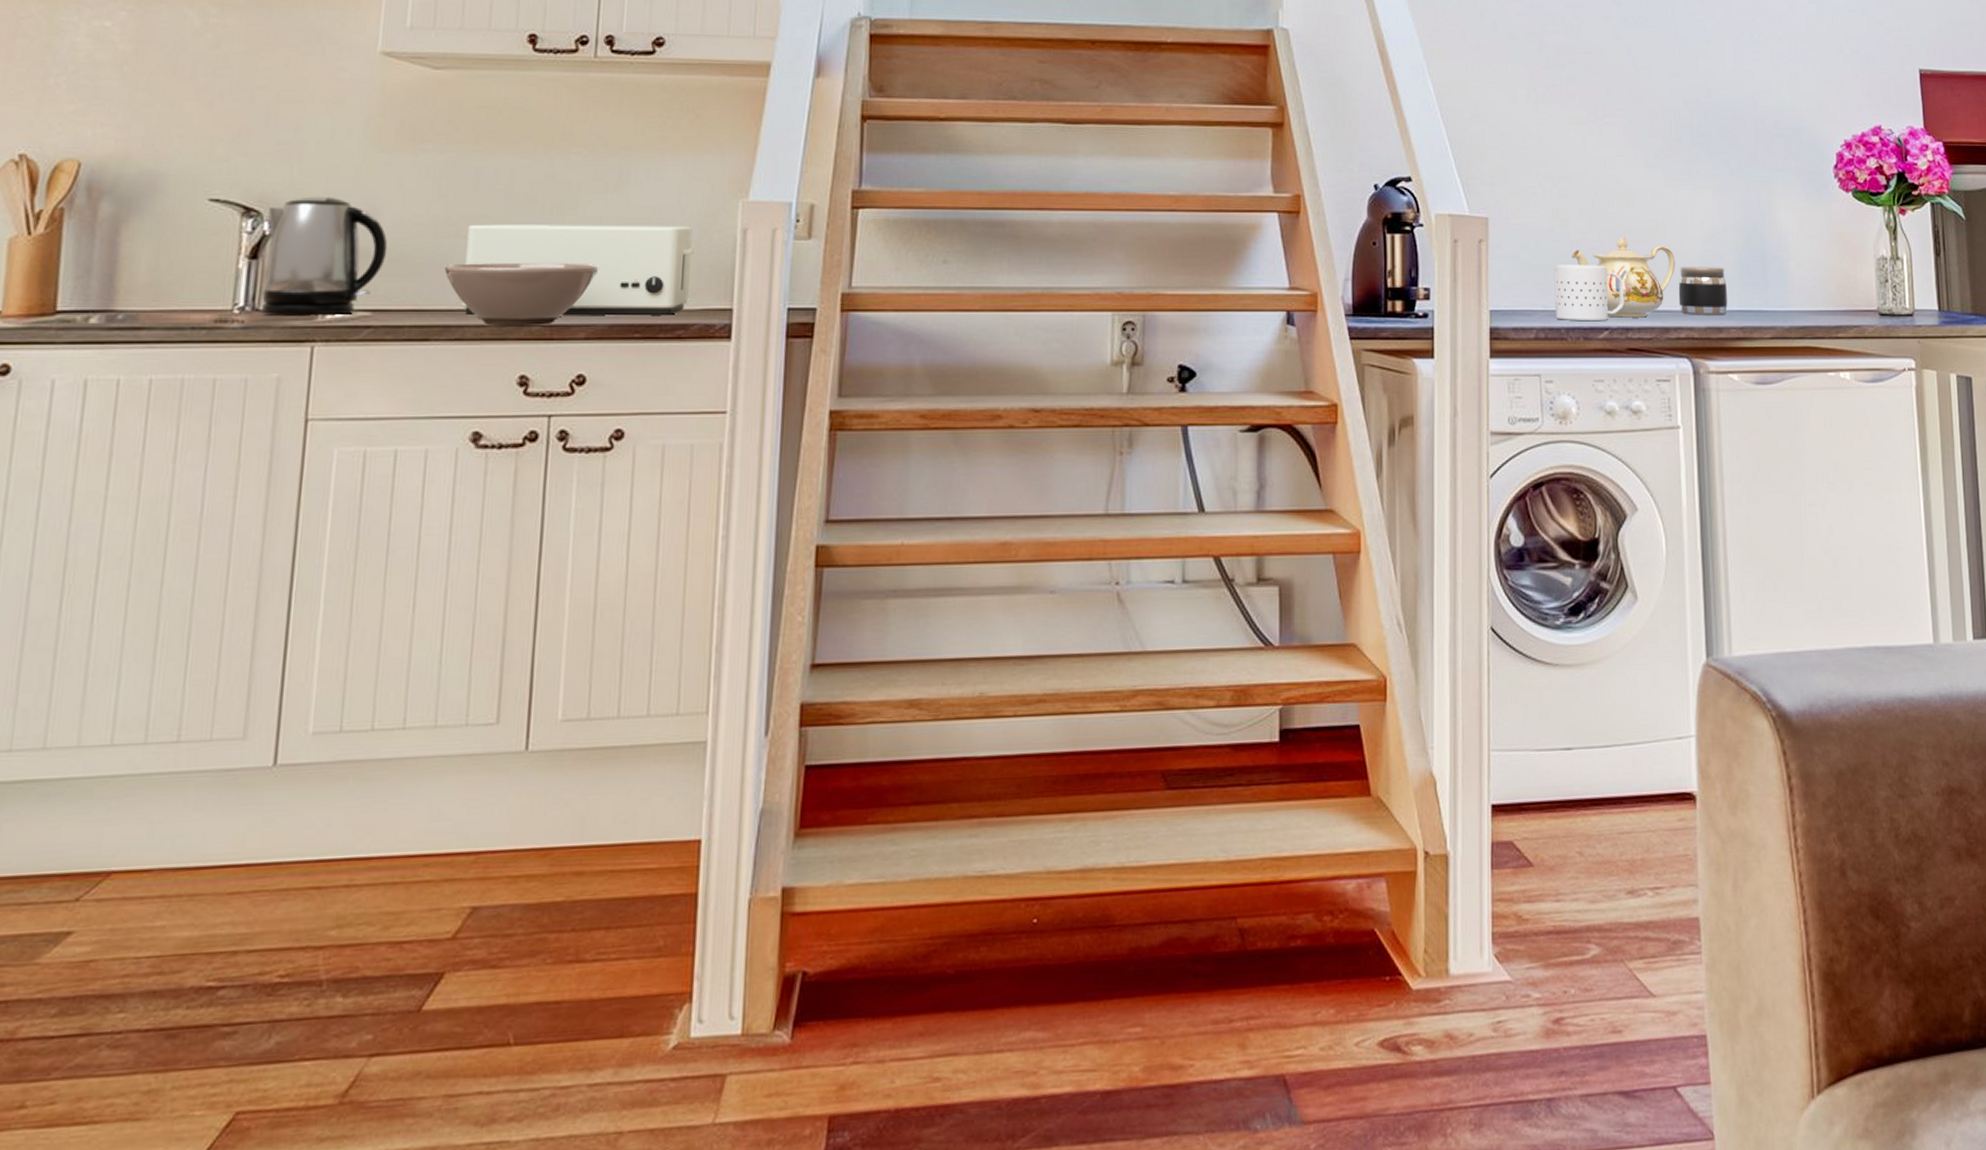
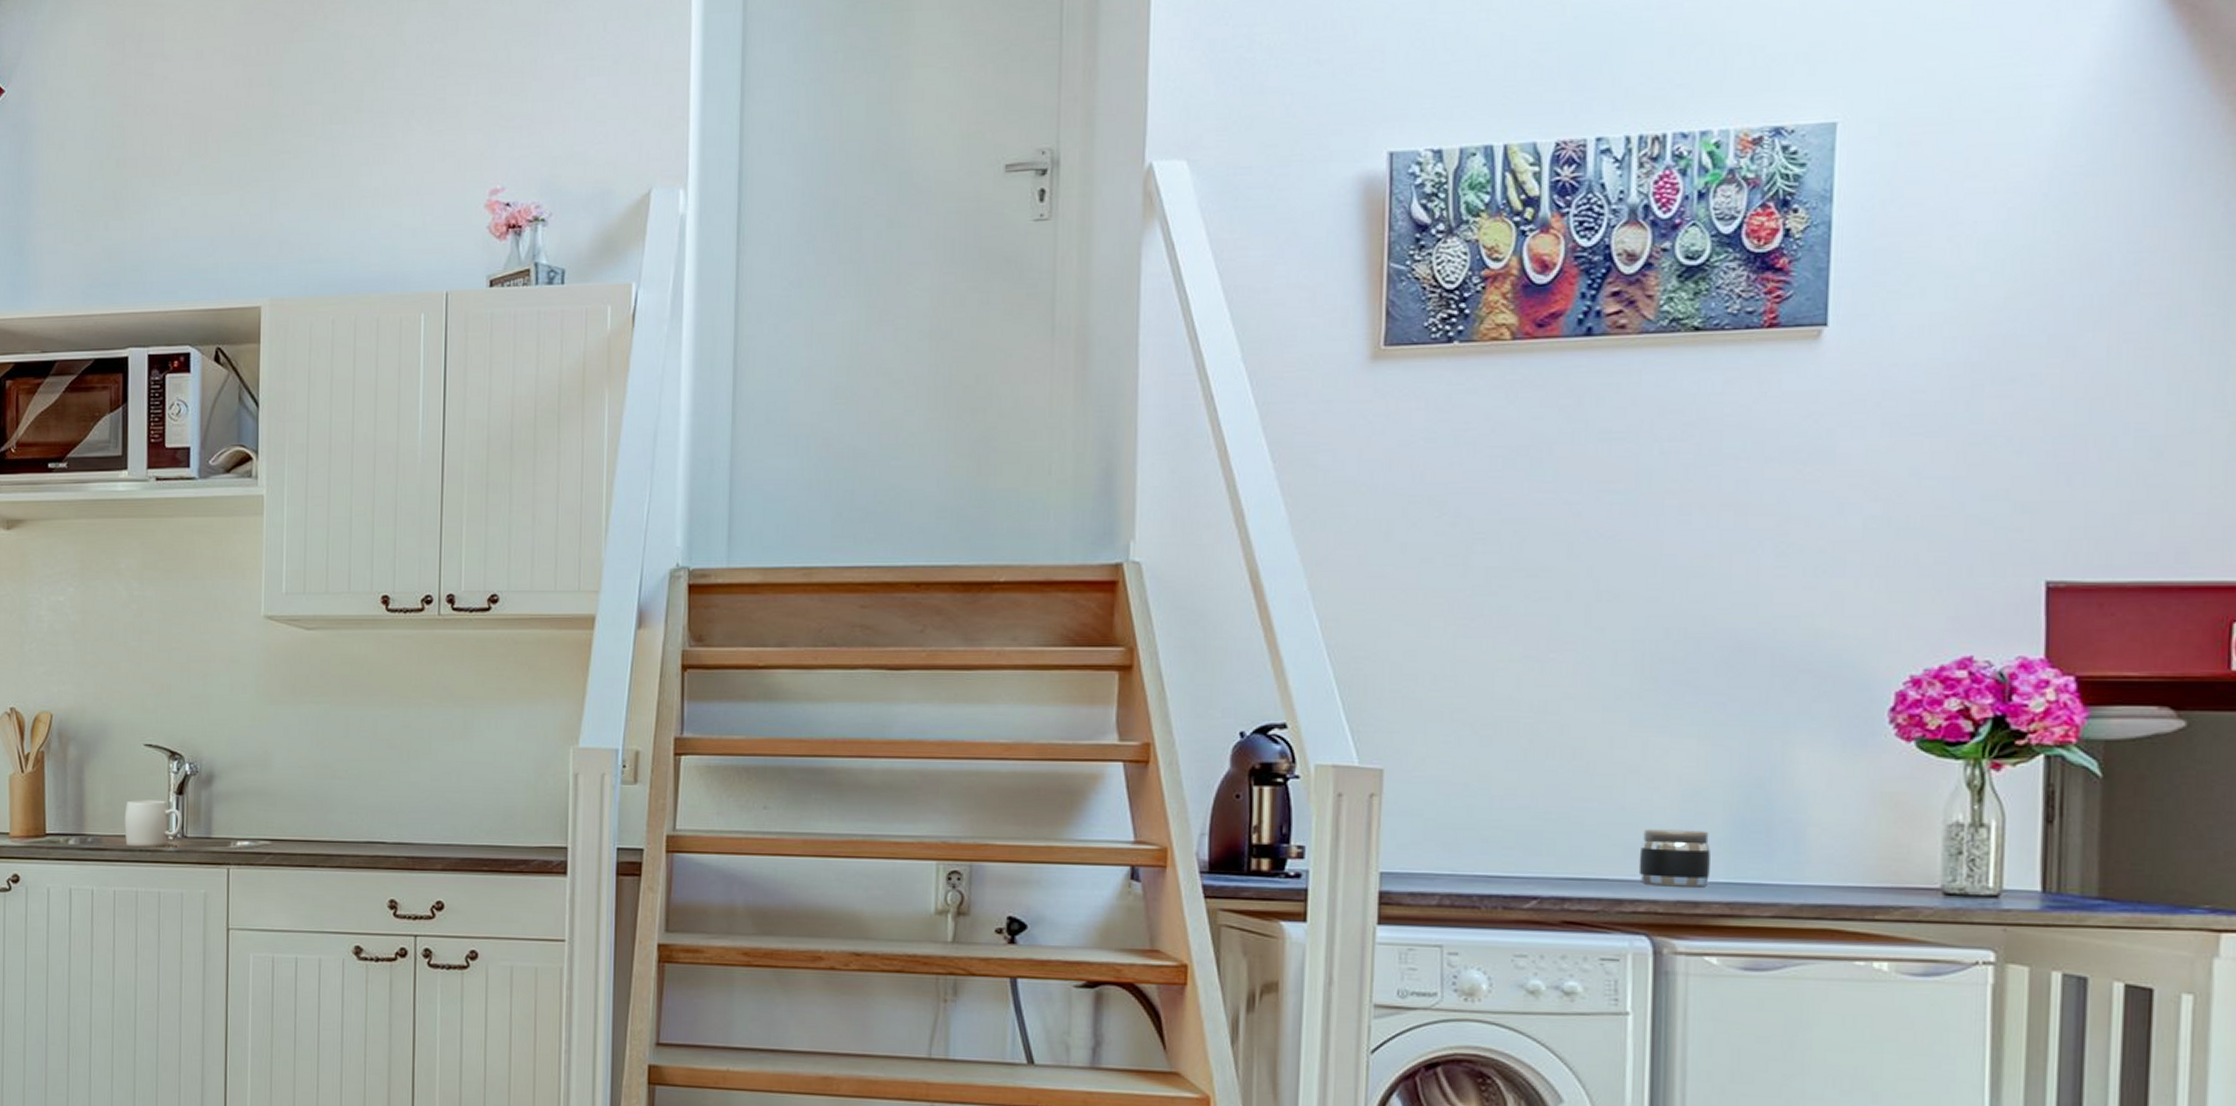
mug: none [171,266,255,324] -> present [124,799,183,847]
kettle: present [260,196,388,316] -> none [188,742,280,843]
bowl: present [444,262,599,327] -> none [324,801,451,857]
toaster: present [462,224,694,316] -> none [340,767,532,852]
mug: present [1554,264,1625,322] -> none [1466,823,1563,890]
teapot: present [1571,236,1675,318] -> none [1491,792,1637,887]

